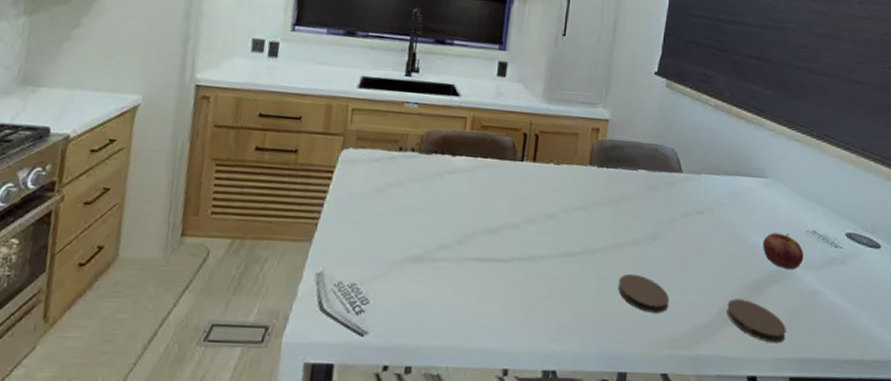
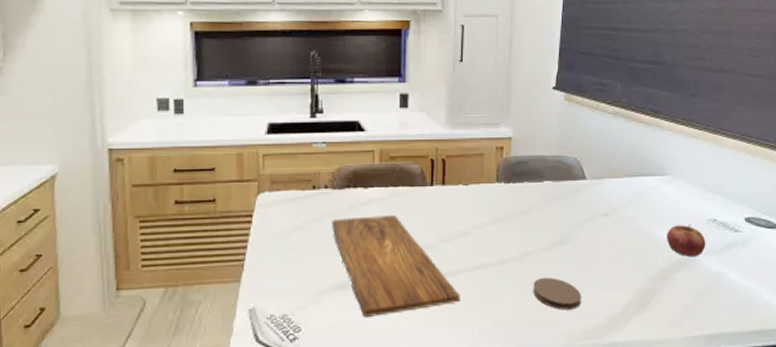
cutting board: none [414,185,541,297] -> present [331,215,461,317]
coaster: present [727,299,786,344] -> none [636,288,692,325]

